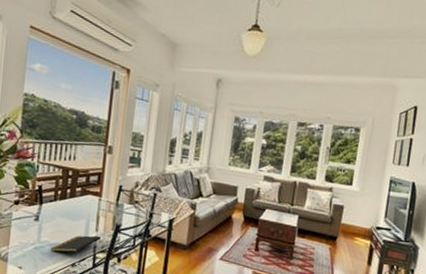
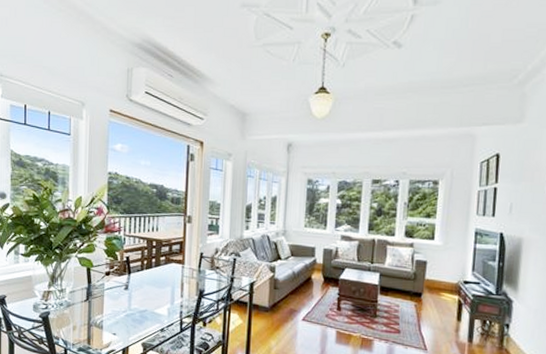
notepad: present [50,235,101,253] -> none [141,301,186,318]

